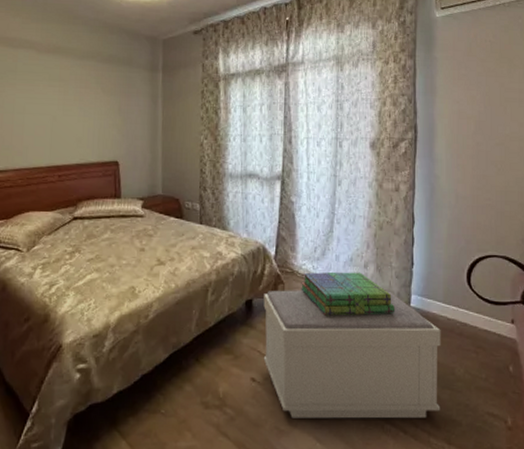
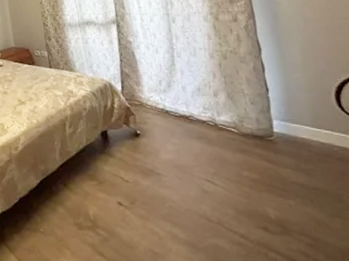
bench: present [263,290,441,419] -> none [117,117,334,248]
stack of books: present [301,271,394,316] -> none [151,101,256,144]

